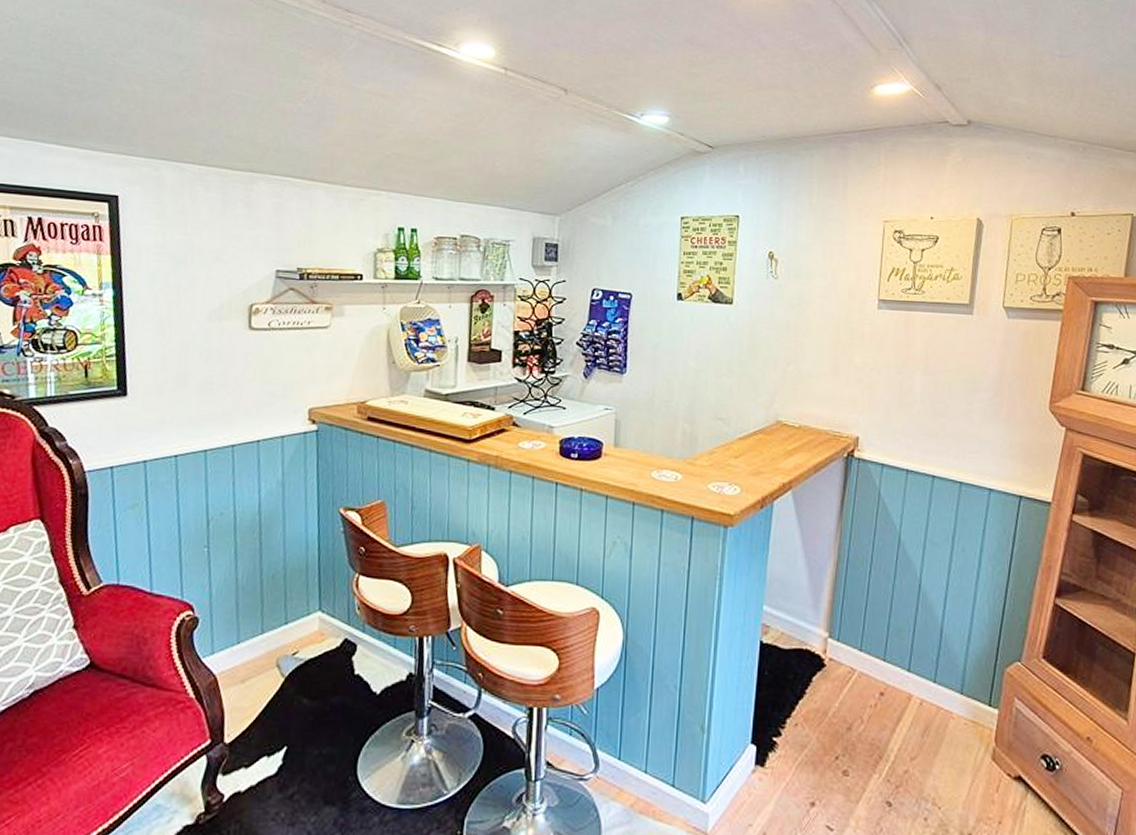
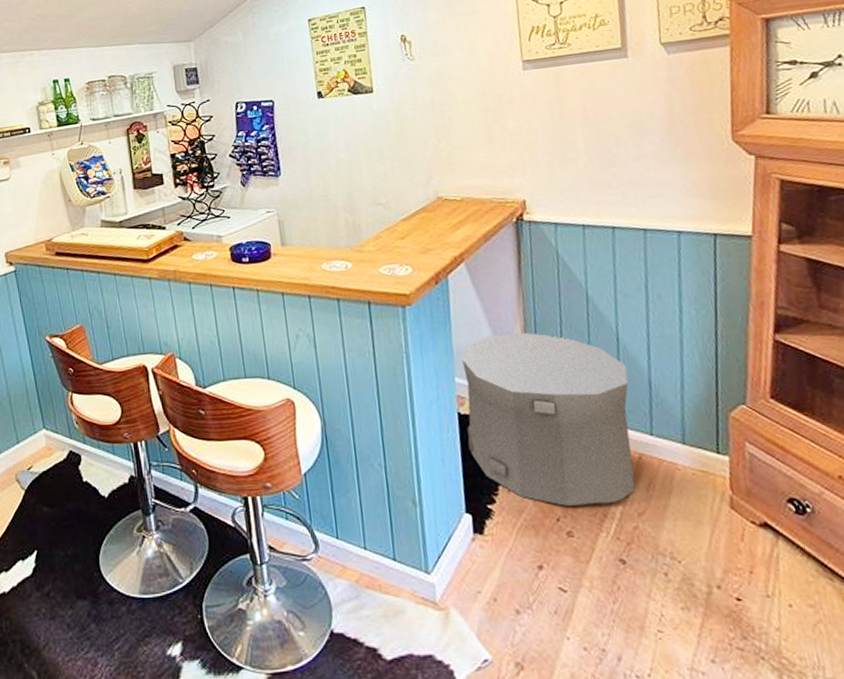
trash can: none [765,567,924,746] -> present [462,332,636,506]

